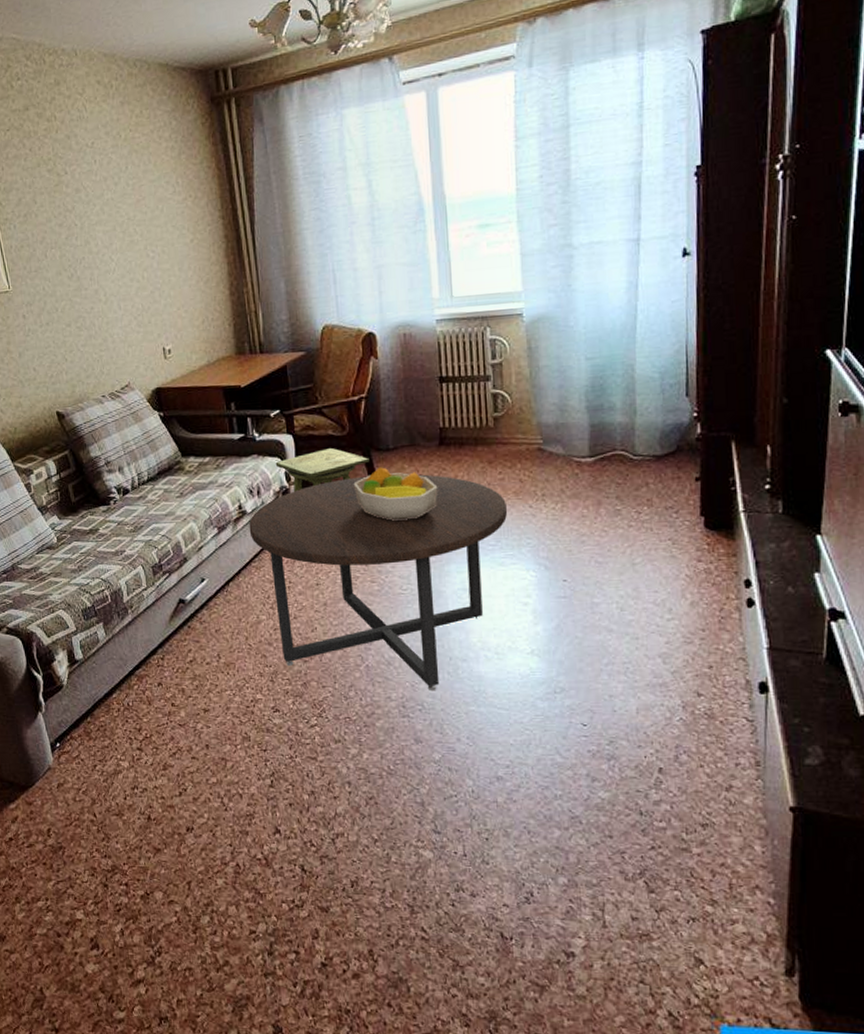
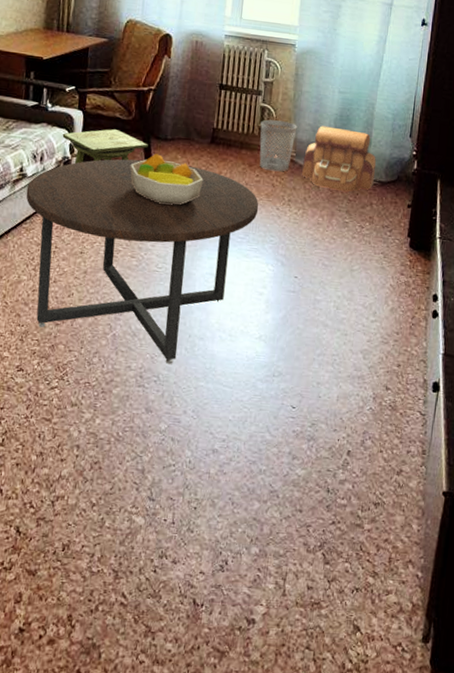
wastebasket: none [494,405,540,465] -> present [259,119,298,172]
backpack: none [553,401,647,475] -> present [302,125,376,192]

